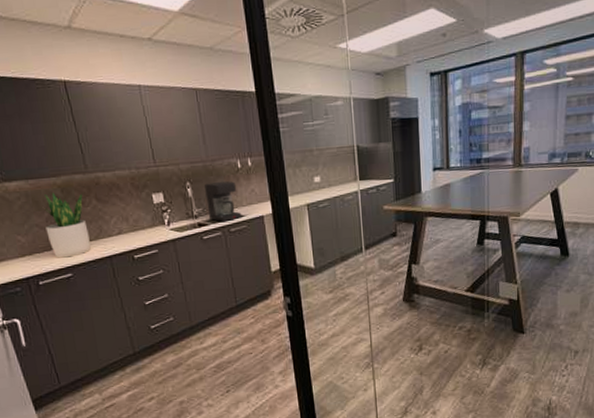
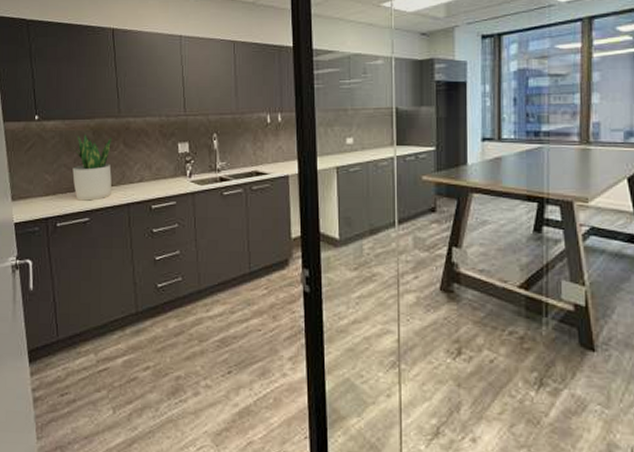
coffee maker: present [204,181,242,223] -> none [231,135,266,179]

